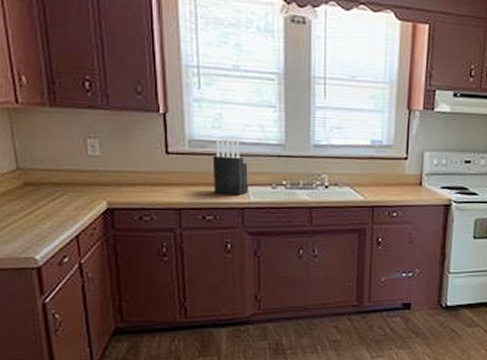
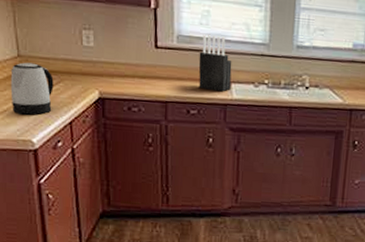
kettle: none [9,175,57,231] -> present [10,62,54,115]

